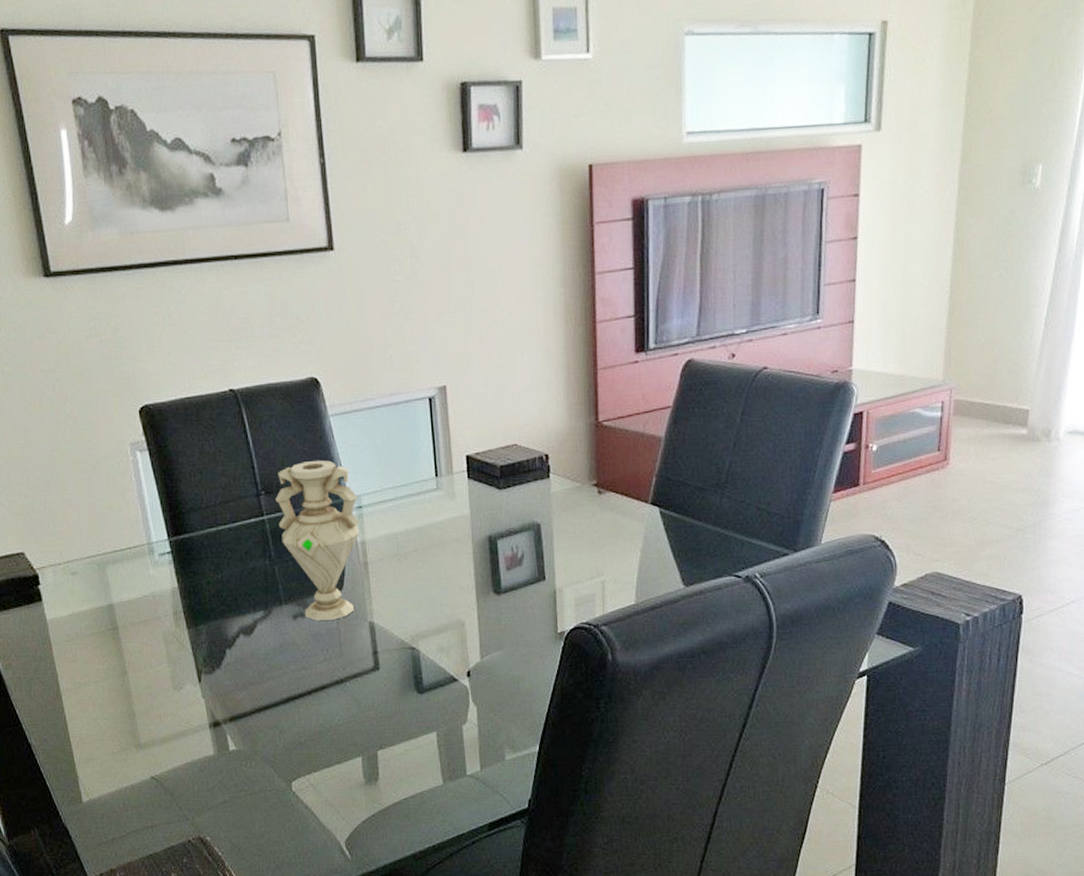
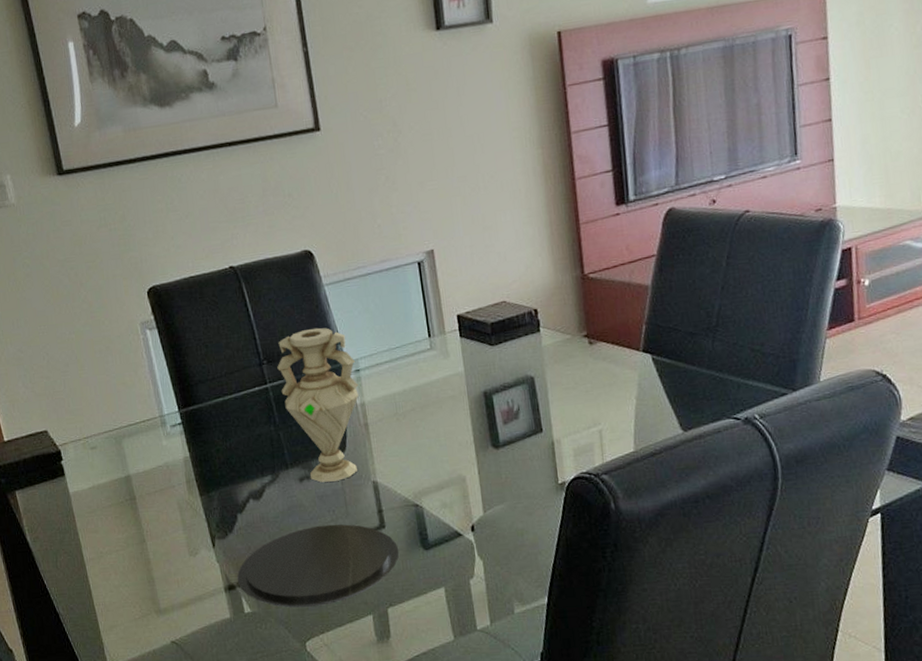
plate: none [223,664,393,748] -> present [237,524,399,608]

